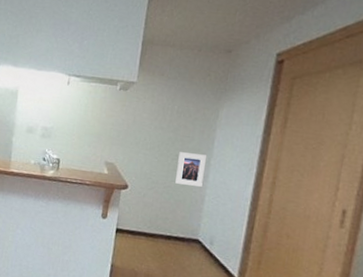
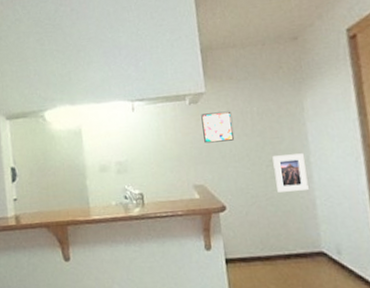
wall art: none [124,101,155,131] -> present [201,111,234,144]

